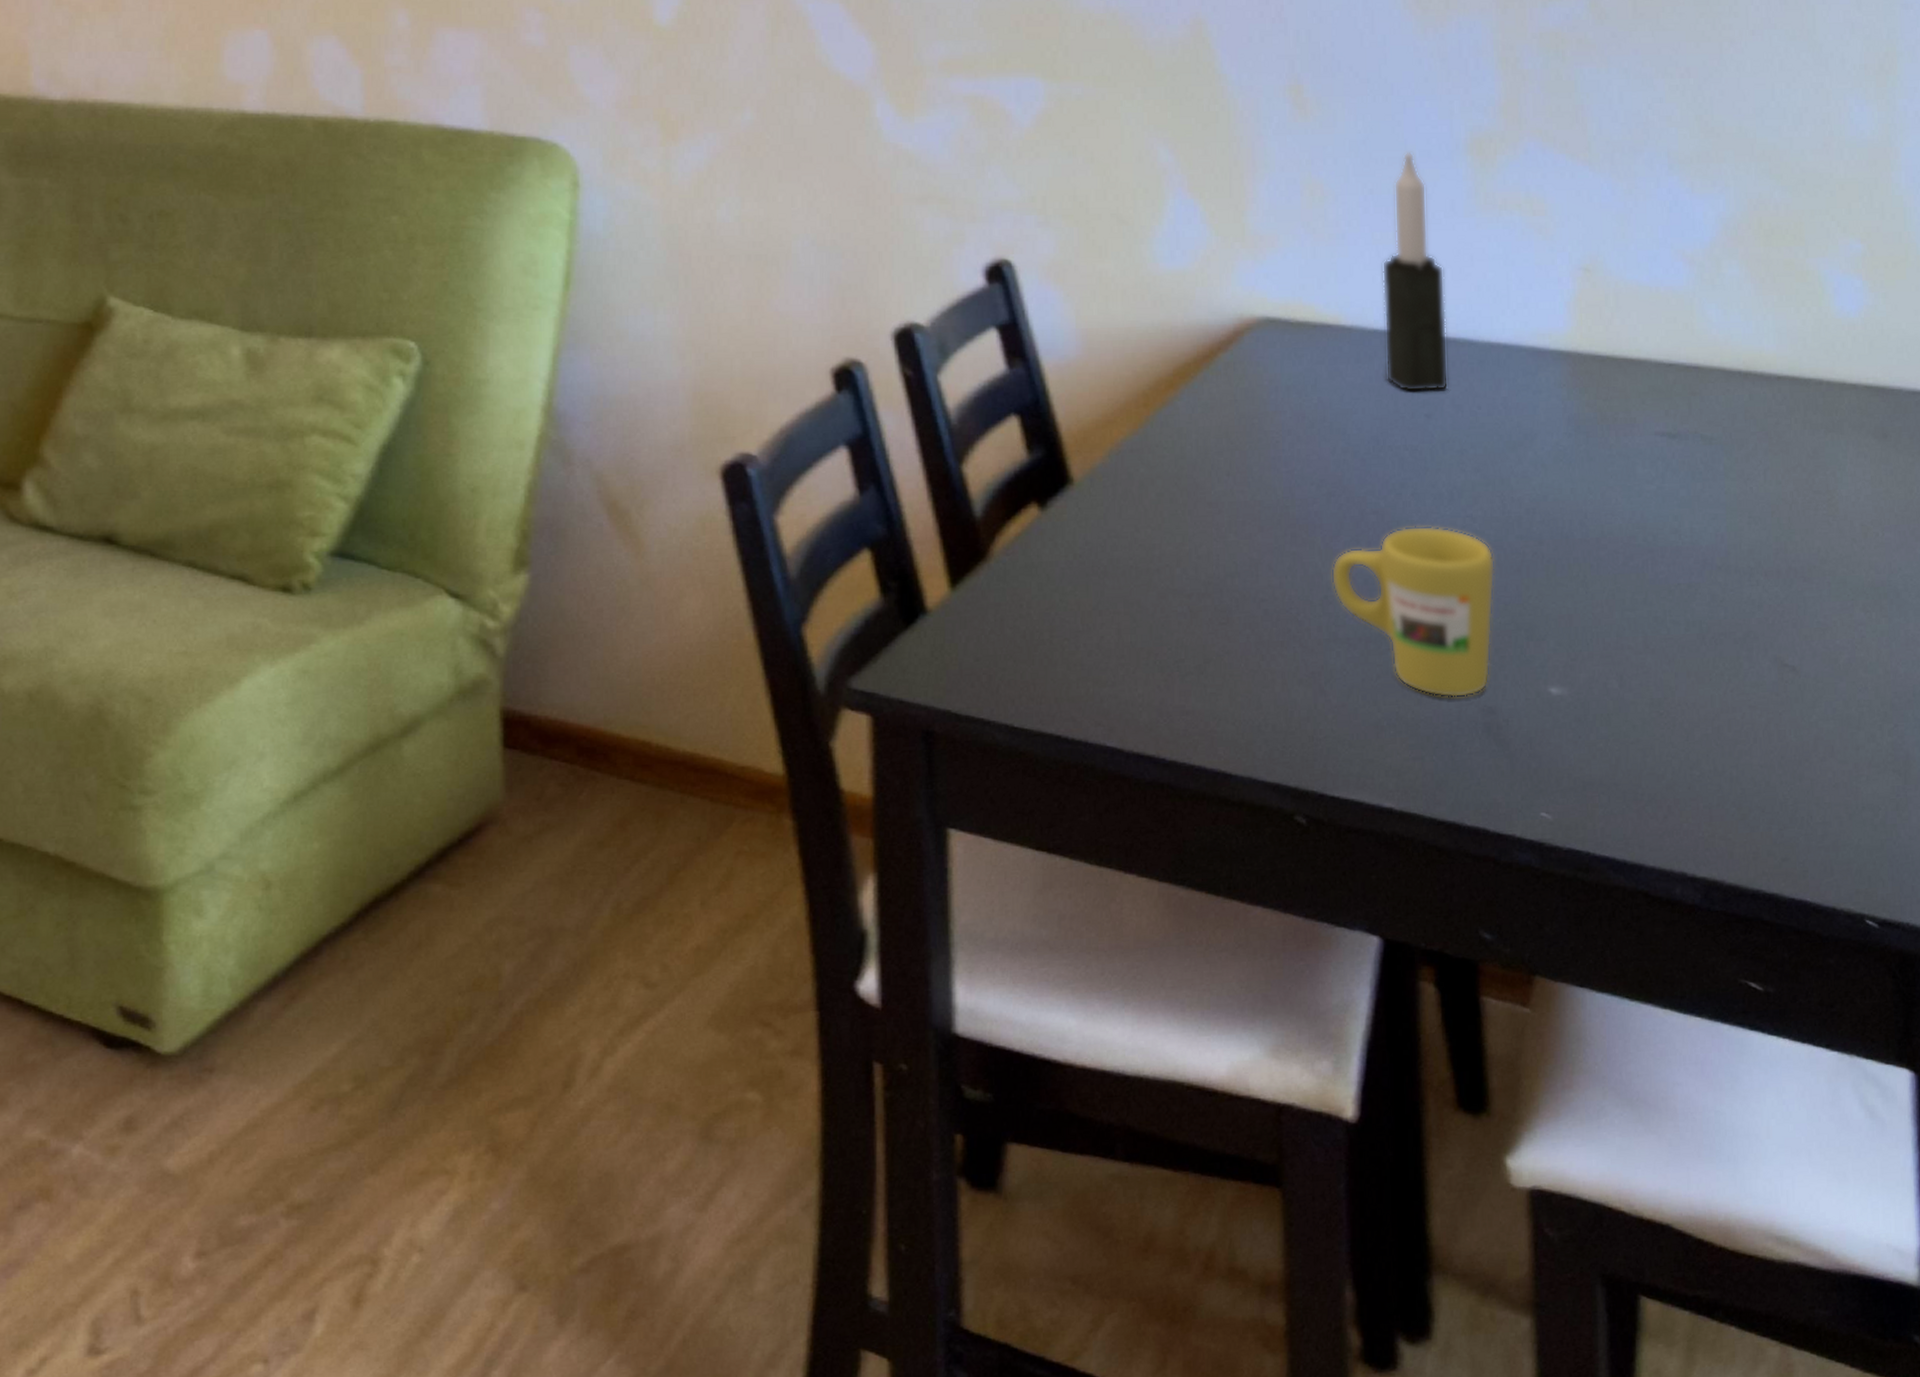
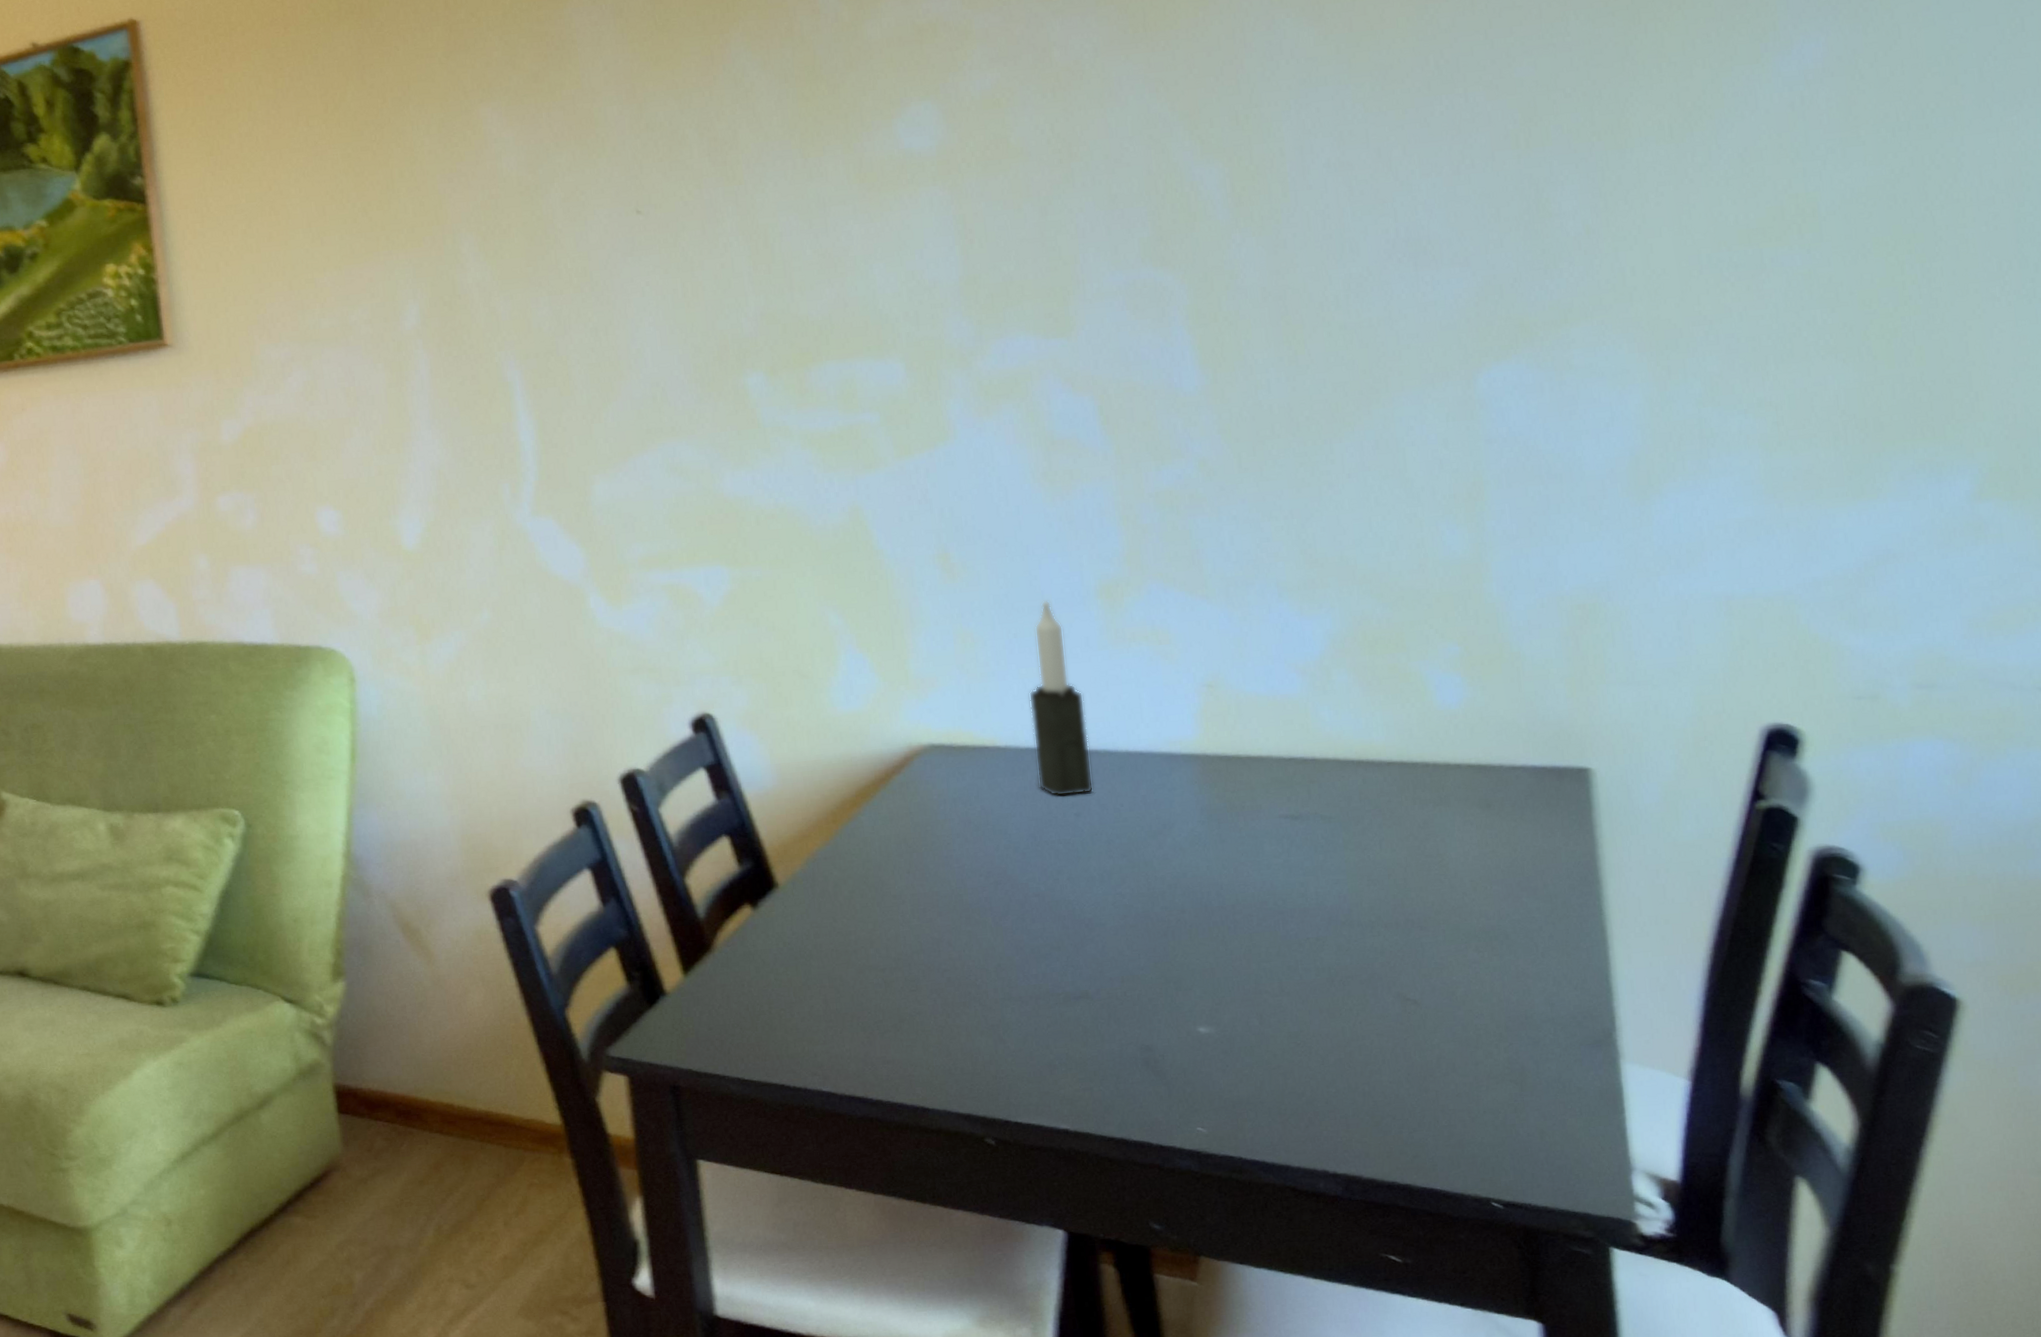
mug: present [1331,525,1496,698] -> none [1002,903,1146,1040]

